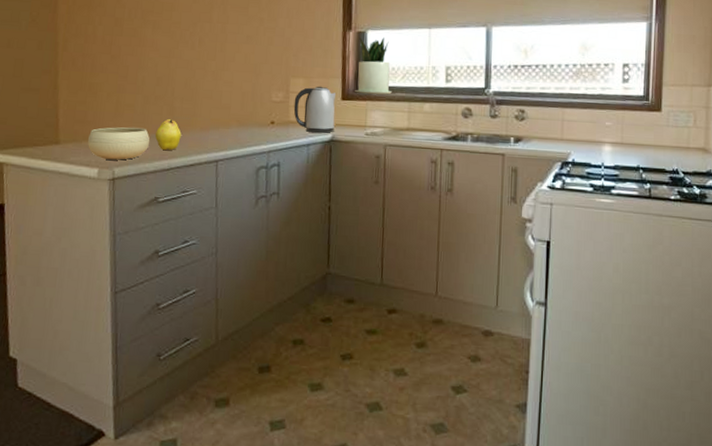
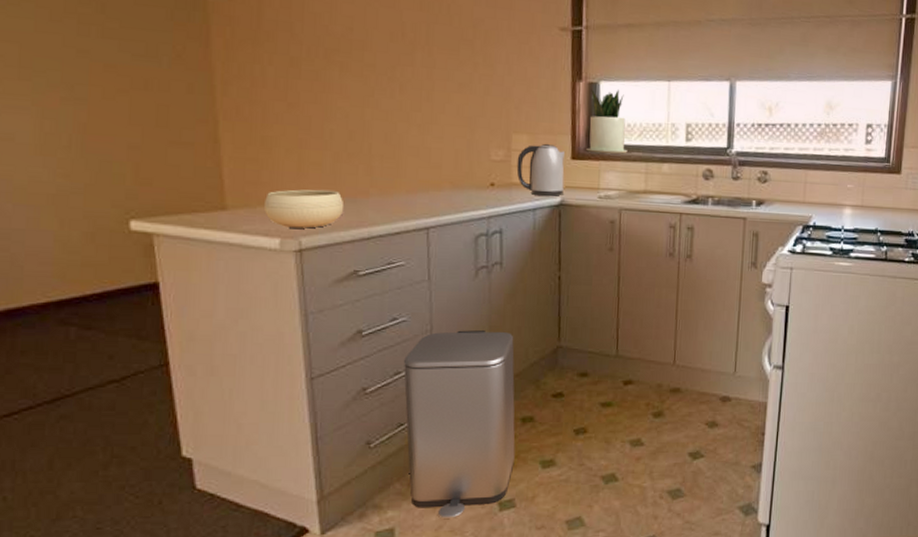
fruit: present [154,119,181,151] -> none [349,180,383,217]
pedal bin: none [191,254,288,434] -> present [404,330,516,519]

